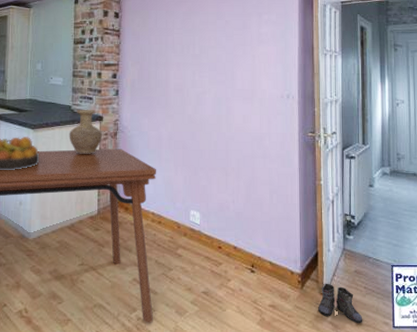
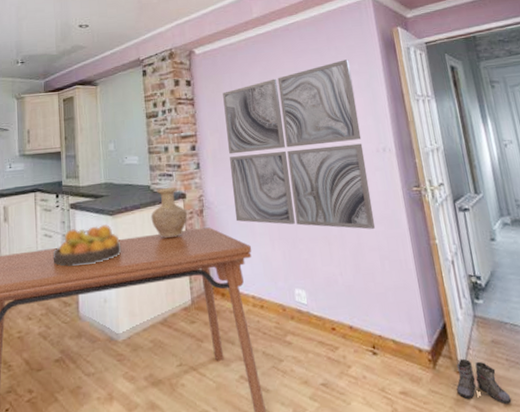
wall art: none [145,9,270,165] -> present [223,59,376,230]

